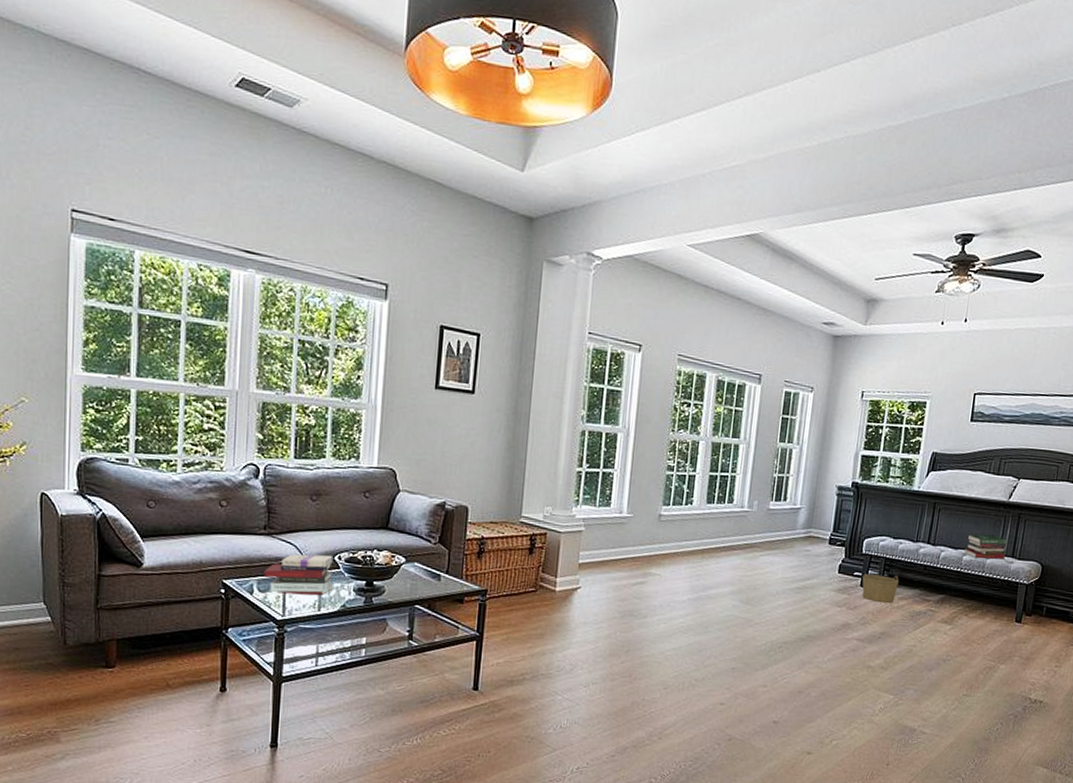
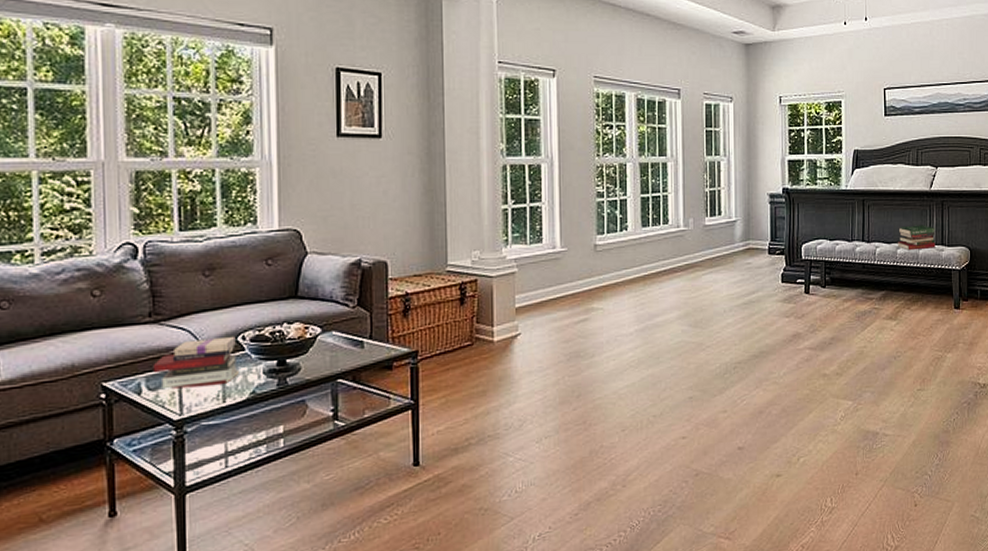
basket: present [862,573,899,604] -> none [806,277,841,308]

